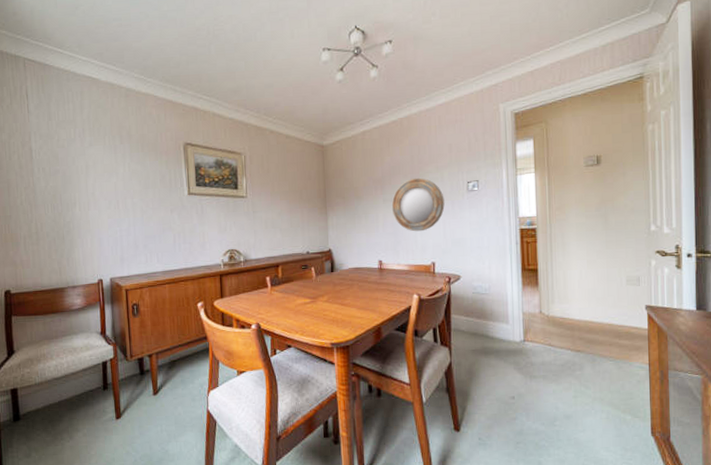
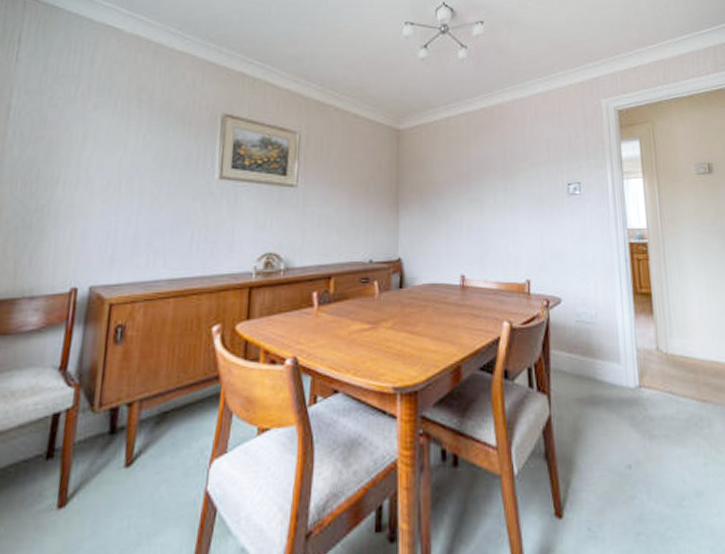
home mirror: present [391,177,445,232] -> none [478,175,542,241]

